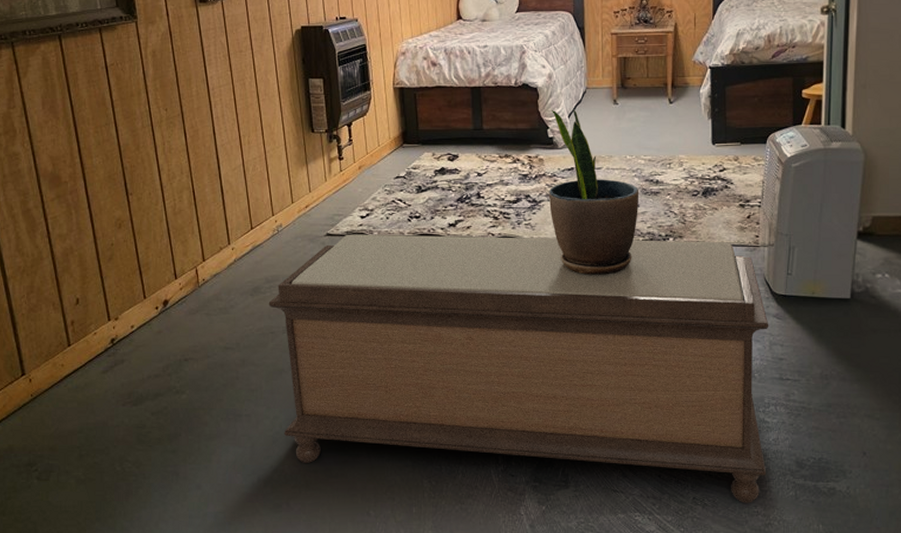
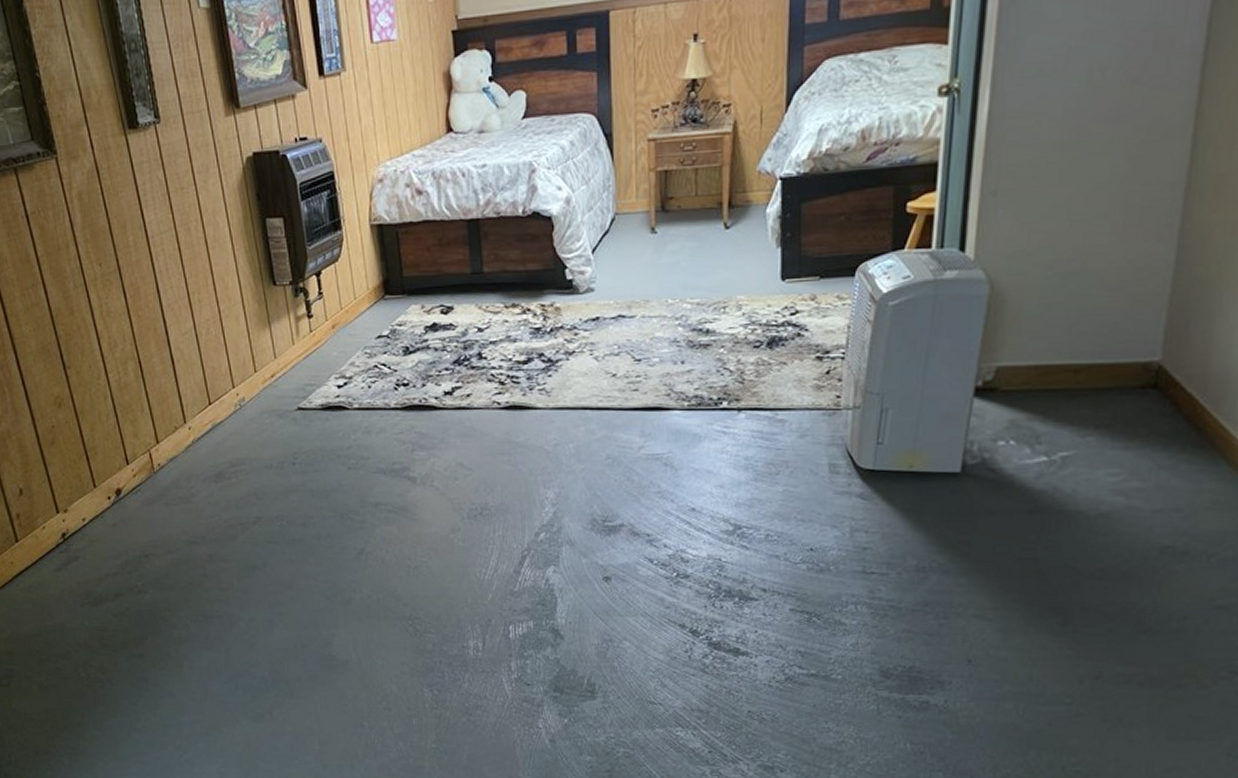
bench: present [268,234,769,503] -> none [235,405,851,718]
potted plant: present [548,109,640,275] -> none [567,242,684,450]

